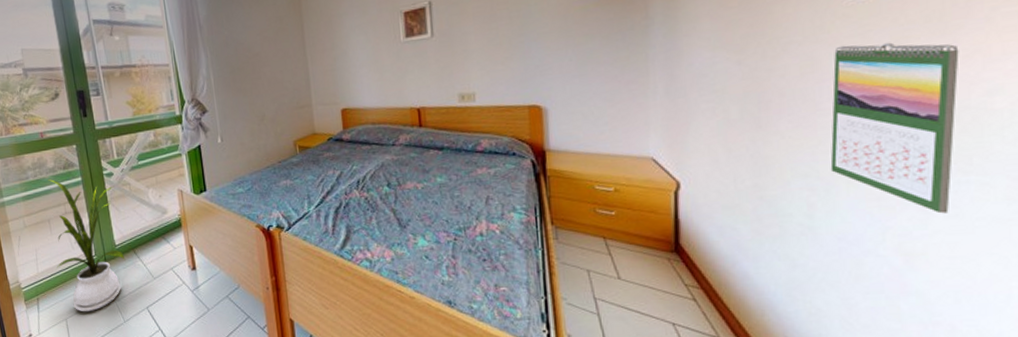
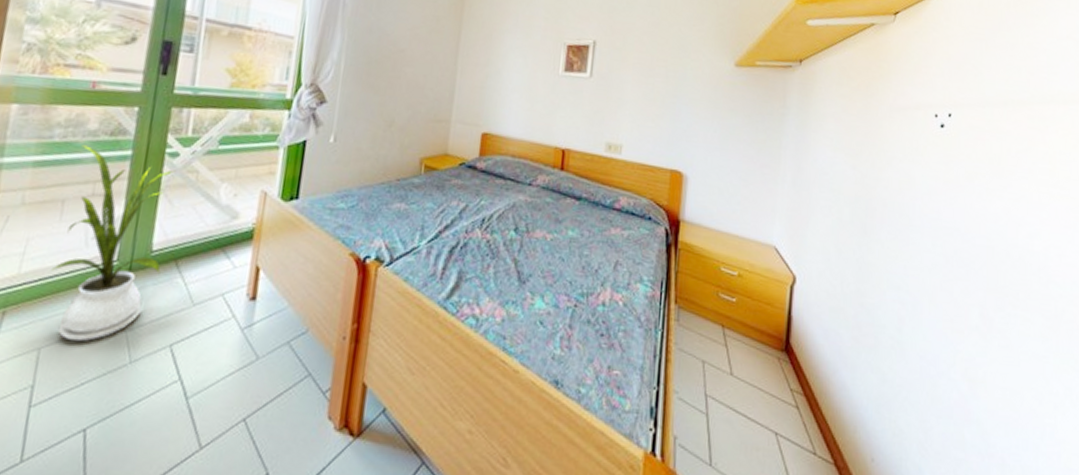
calendar: present [830,42,959,214] -> none [917,169,1011,344]

